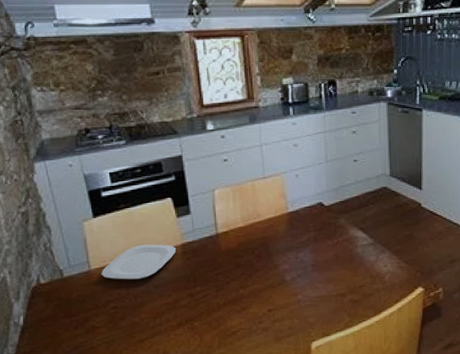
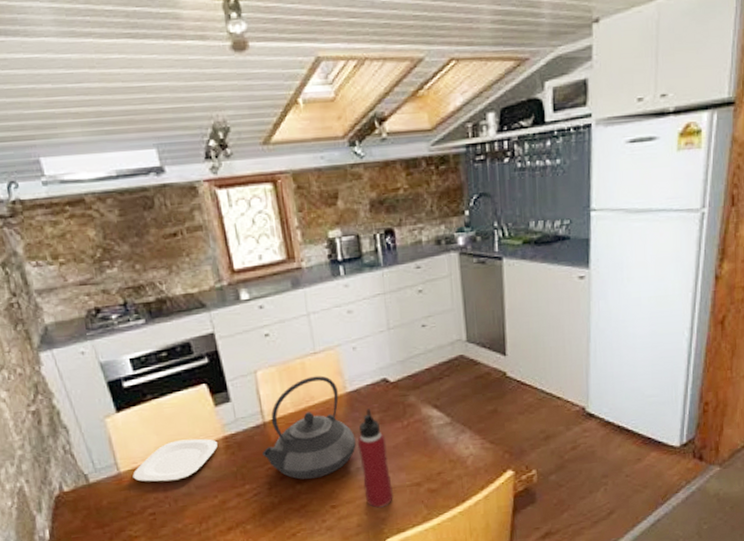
teapot: none [213,197,293,285] -> present [262,375,356,480]
water bottle: none [294,227,321,314] -> present [357,409,393,508]

